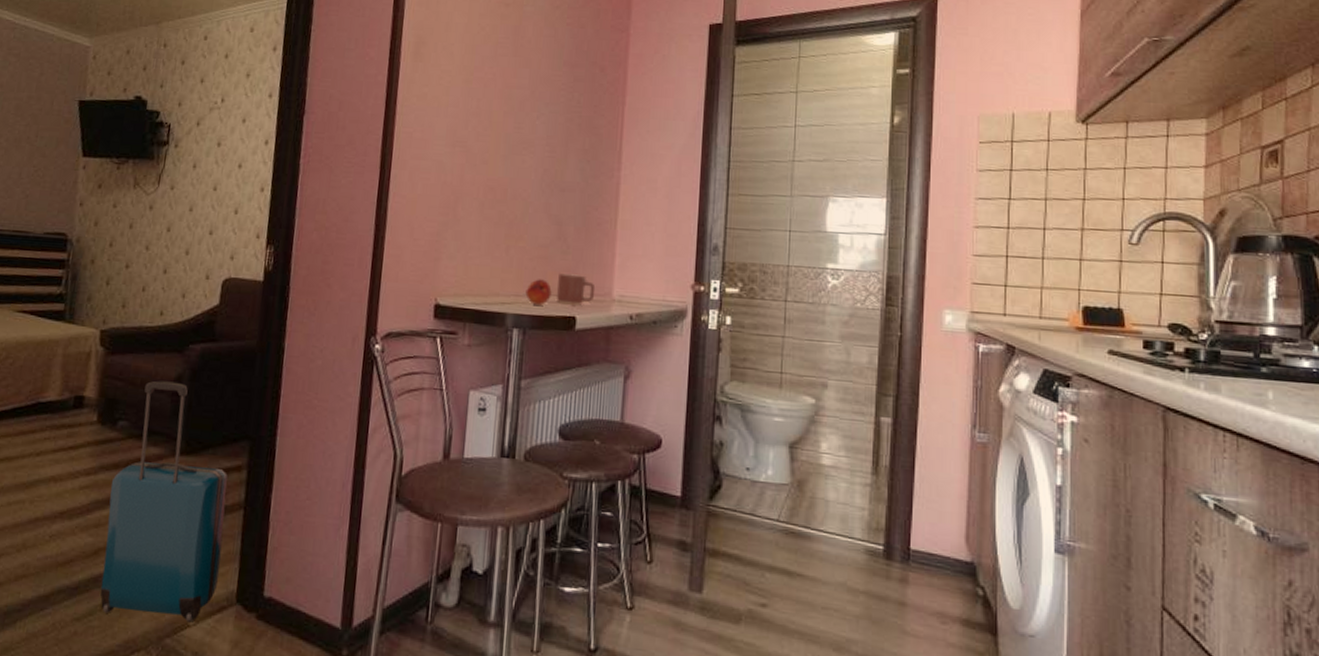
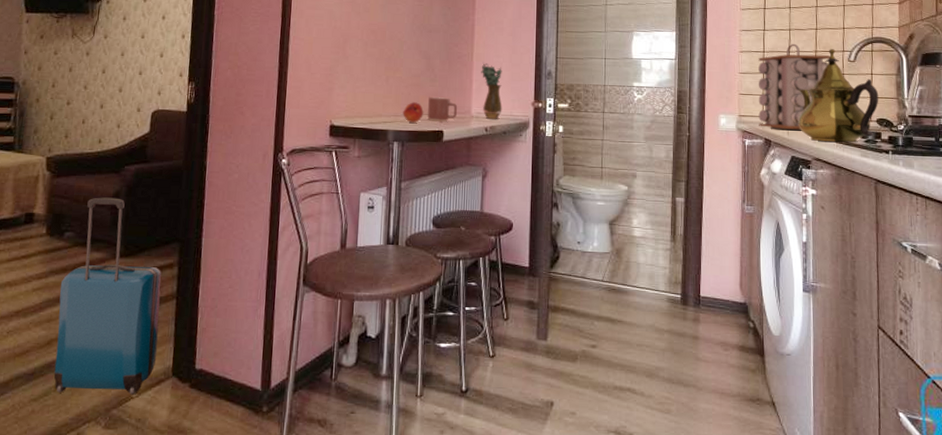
vase: none [626,232,654,305] -> present [481,63,502,119]
spice rack: none [998,218,1103,336] -> present [758,44,830,131]
teapot: none [1053,226,1172,355] -> present [797,49,879,143]

